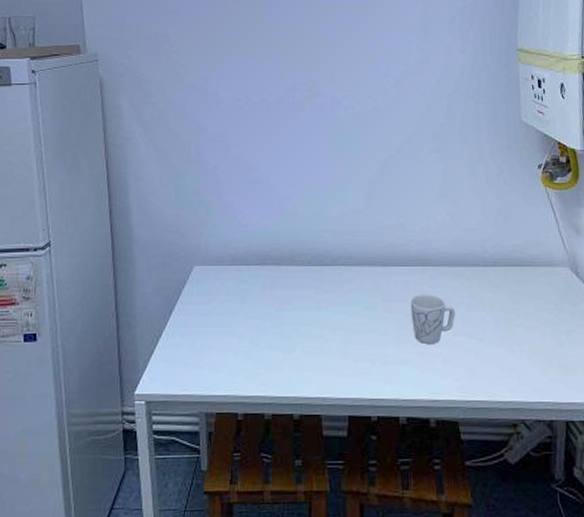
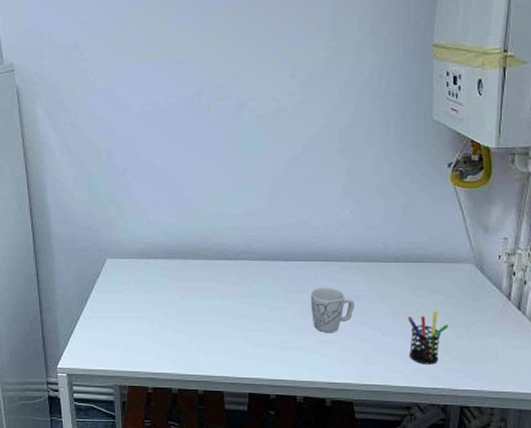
pen holder: none [509,318,549,377] -> present [408,311,449,365]

